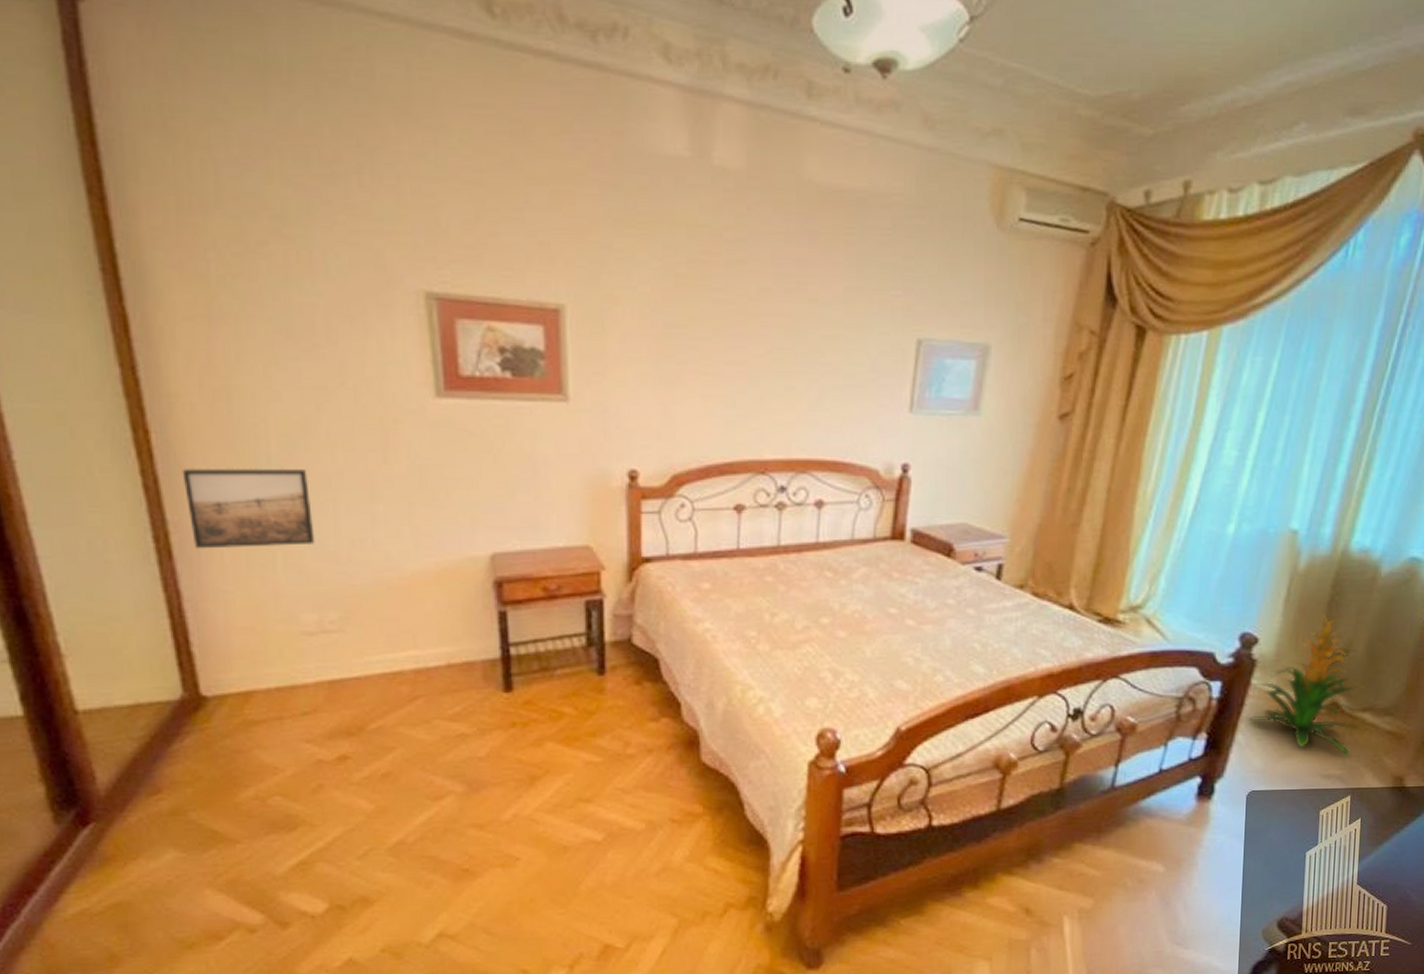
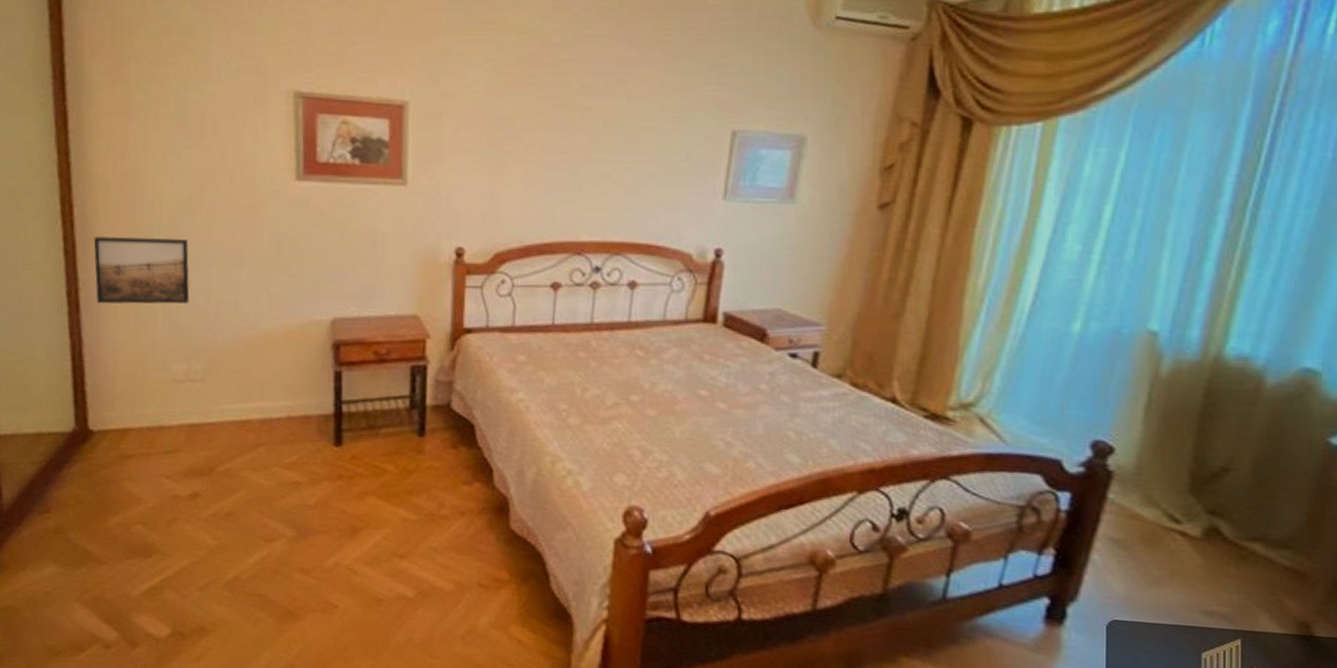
indoor plant: present [1250,613,1357,756] -> none [1107,425,1245,592]

